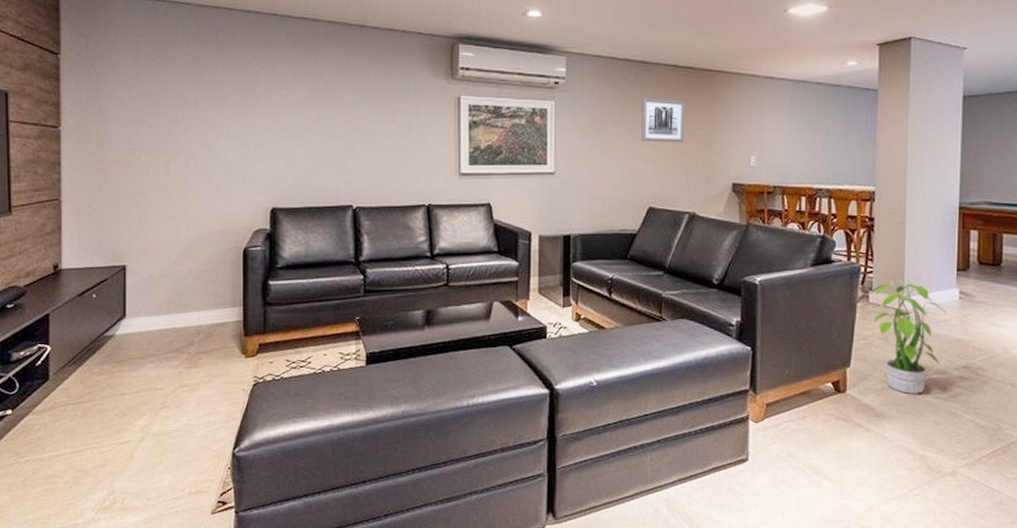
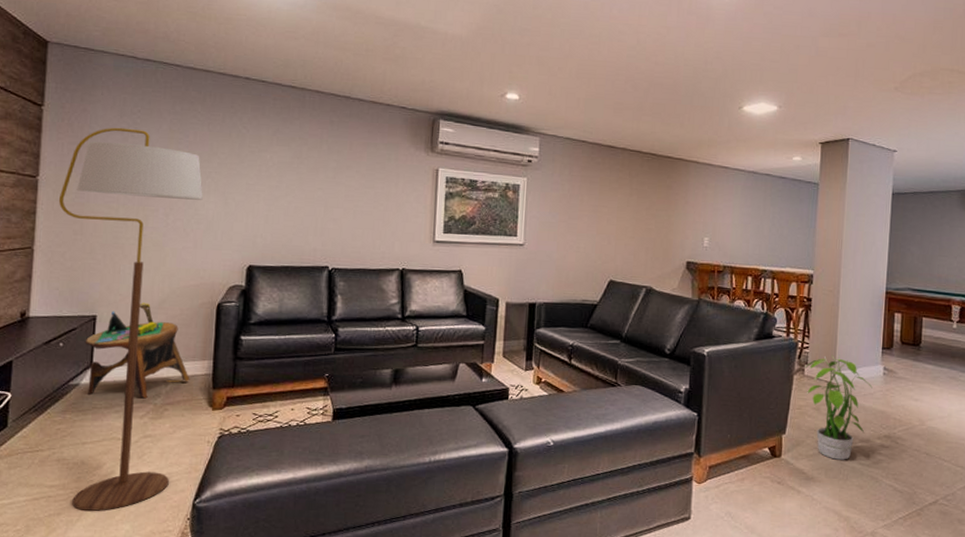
floor lamp: none [81,72,222,462] -> present [58,127,203,511]
side table: none [117,250,222,348] -> present [85,302,190,399]
wall art: present [641,98,685,143] -> none [605,179,647,223]

